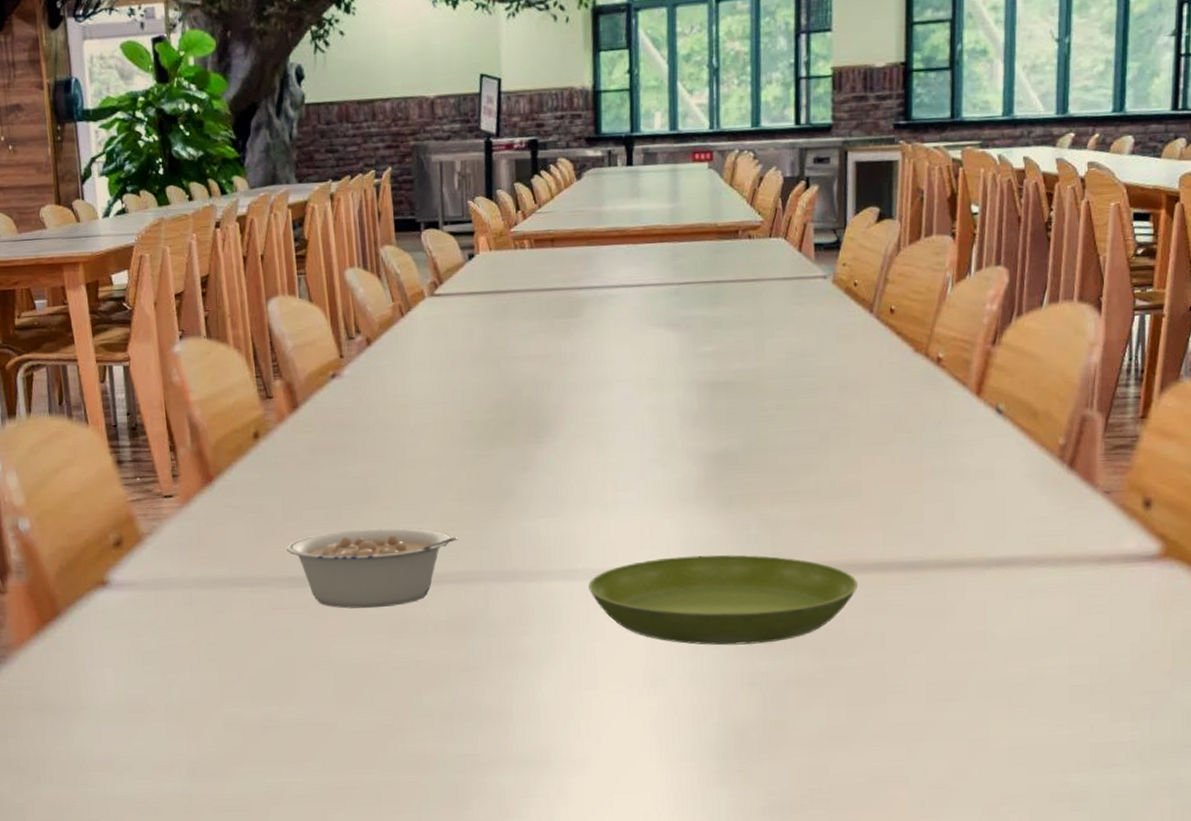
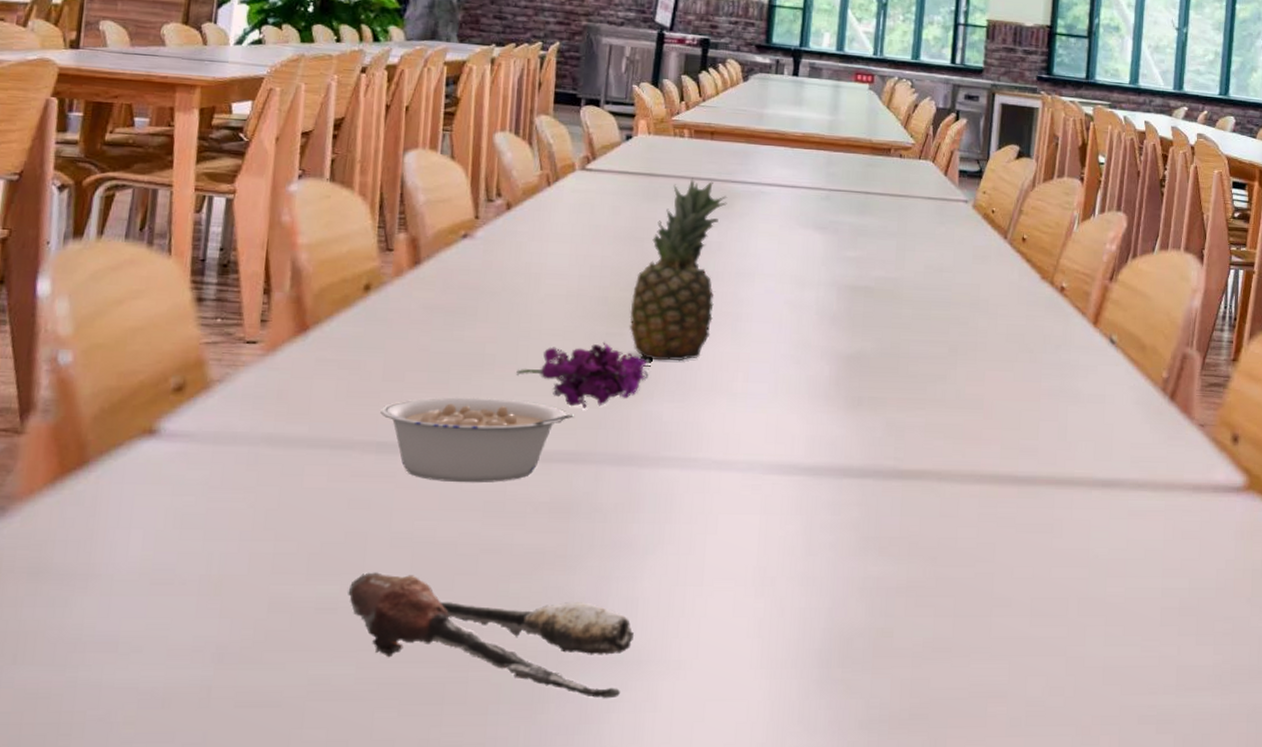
spoon: none [286,693,539,795] -> present [348,572,634,699]
flower: none [399,465,522,531] -> present [516,342,651,409]
fruit: none [495,289,576,478] -> present [629,178,728,361]
saucer: present [589,554,858,646] -> none [707,453,974,548]

